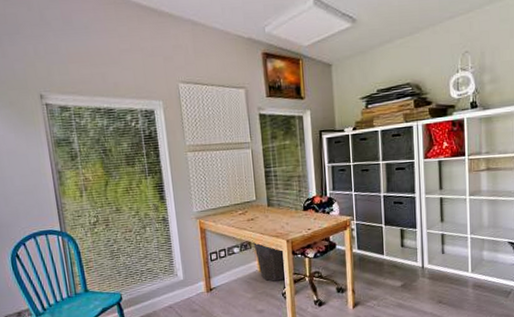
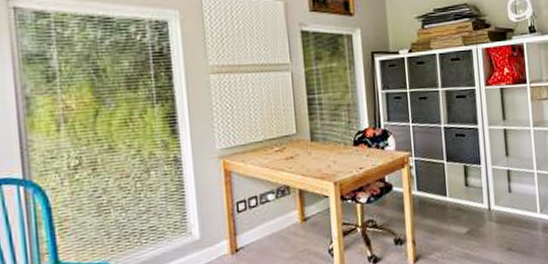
waste bin: present [253,242,287,282] -> none [293,187,335,235]

